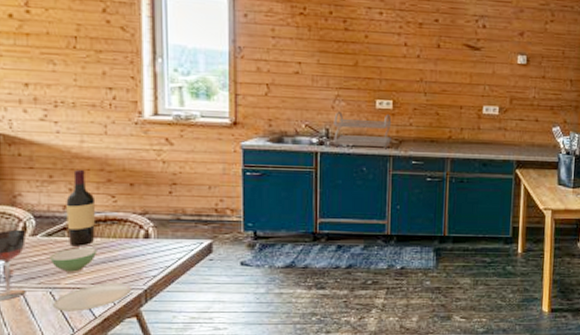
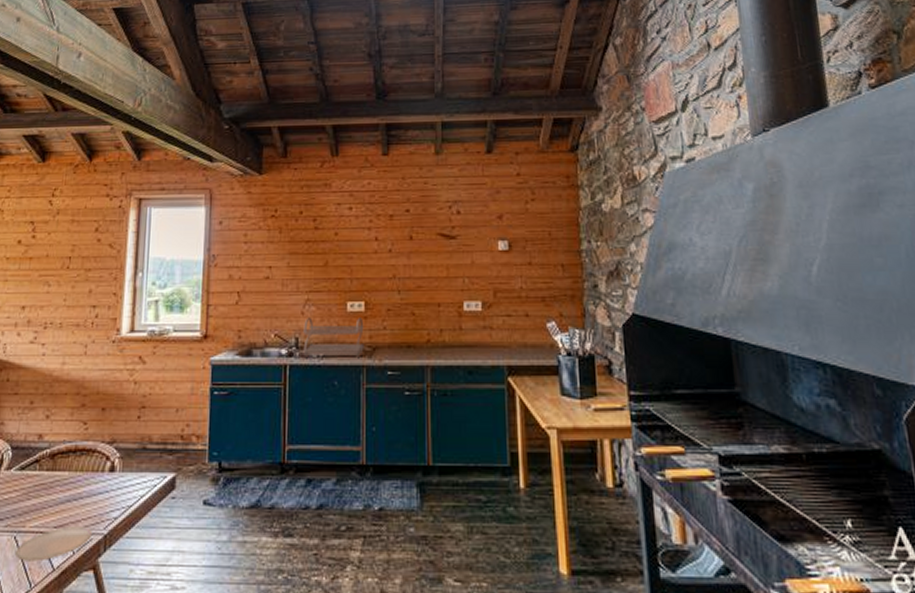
bowl: present [50,248,98,273] -> none [19,483,64,514]
wine bottle: present [66,169,96,246] -> none [39,393,69,482]

